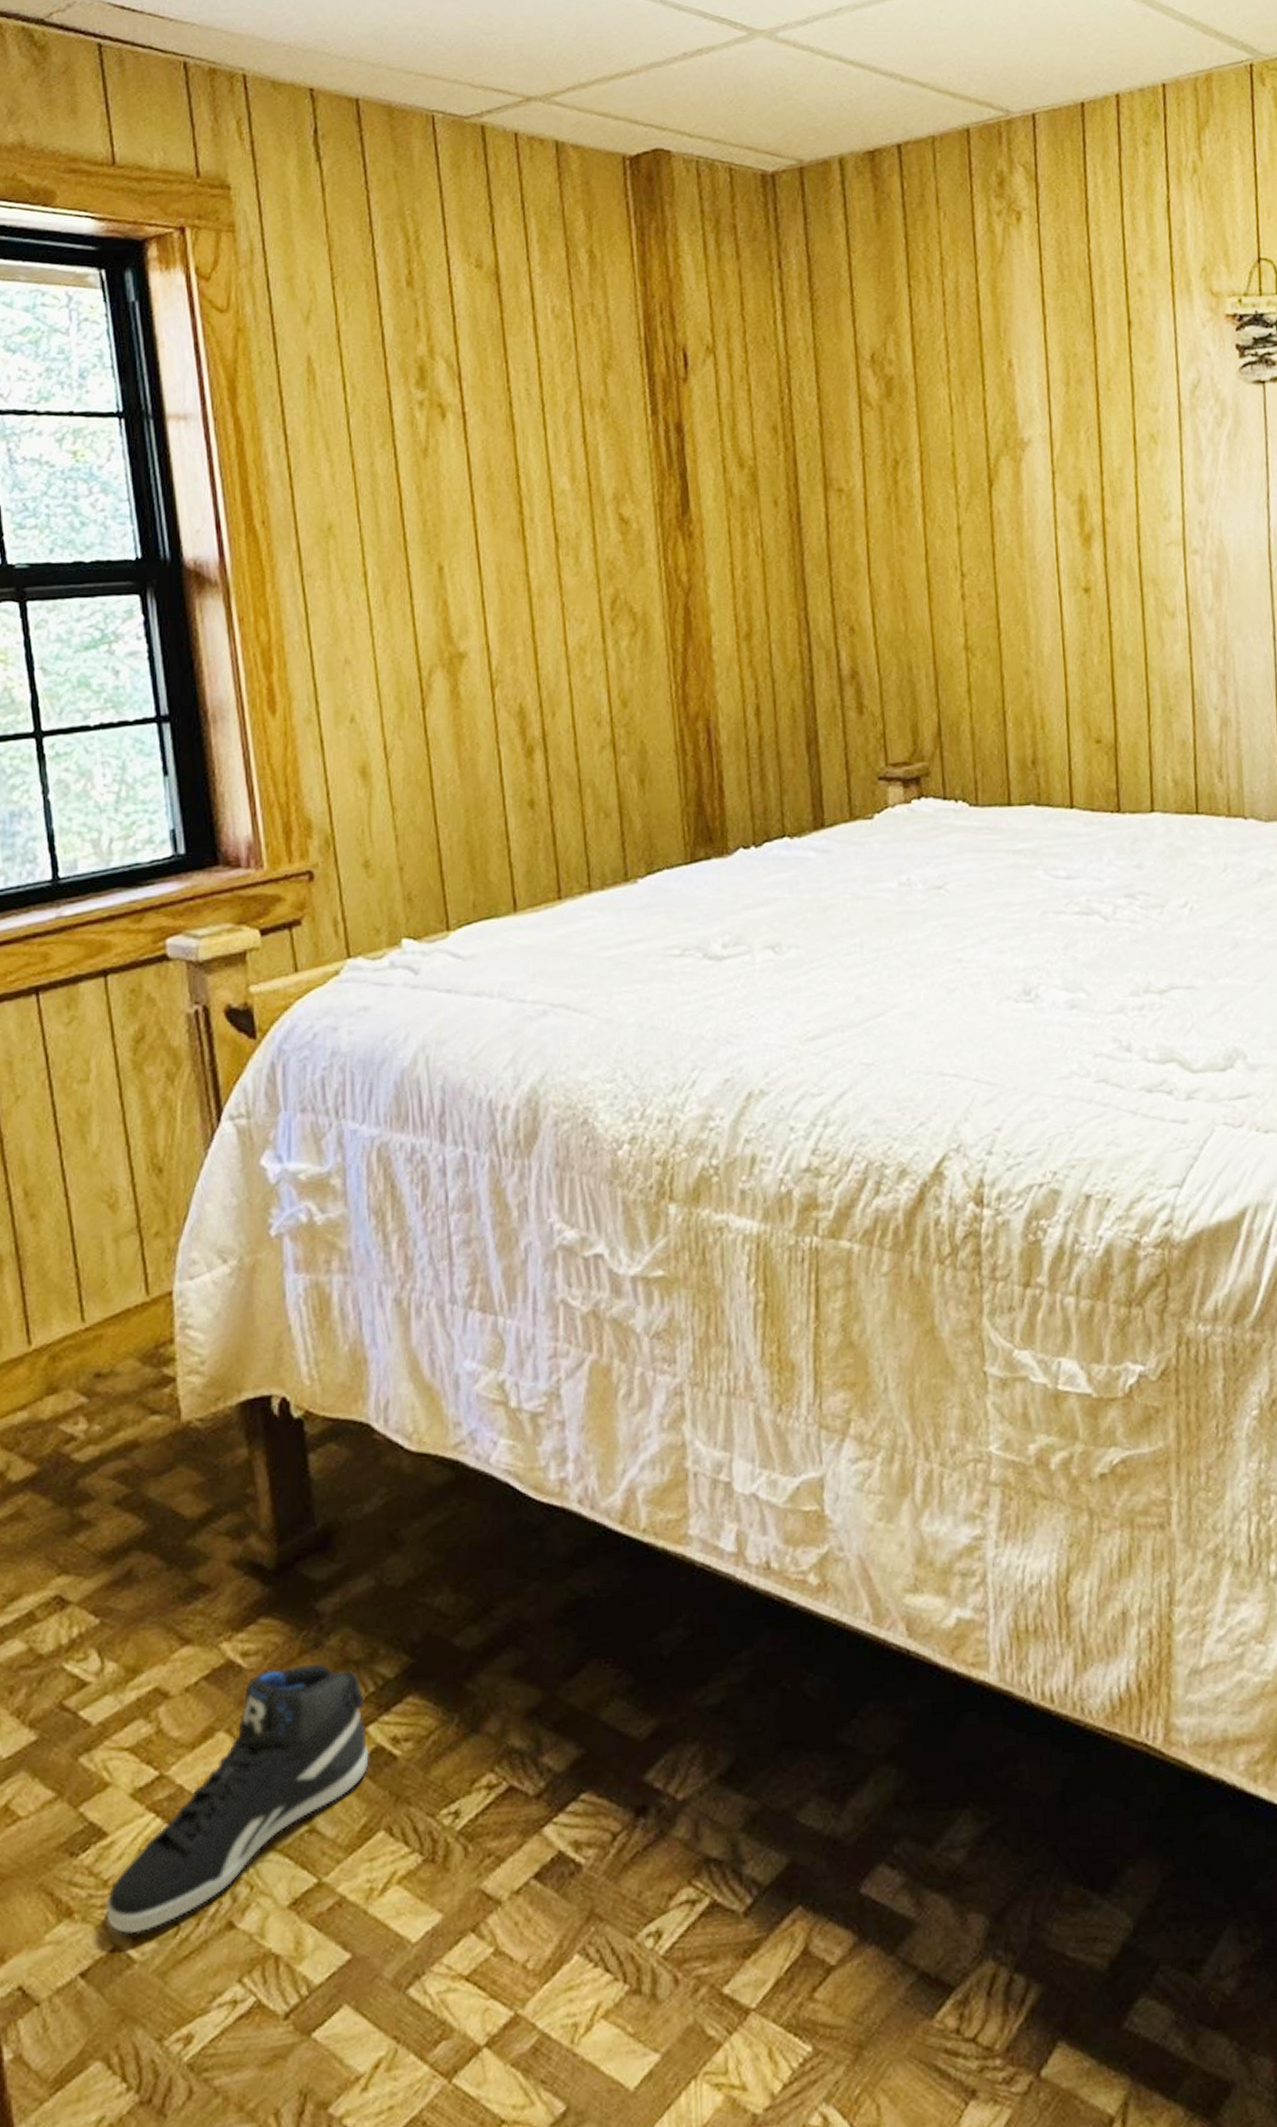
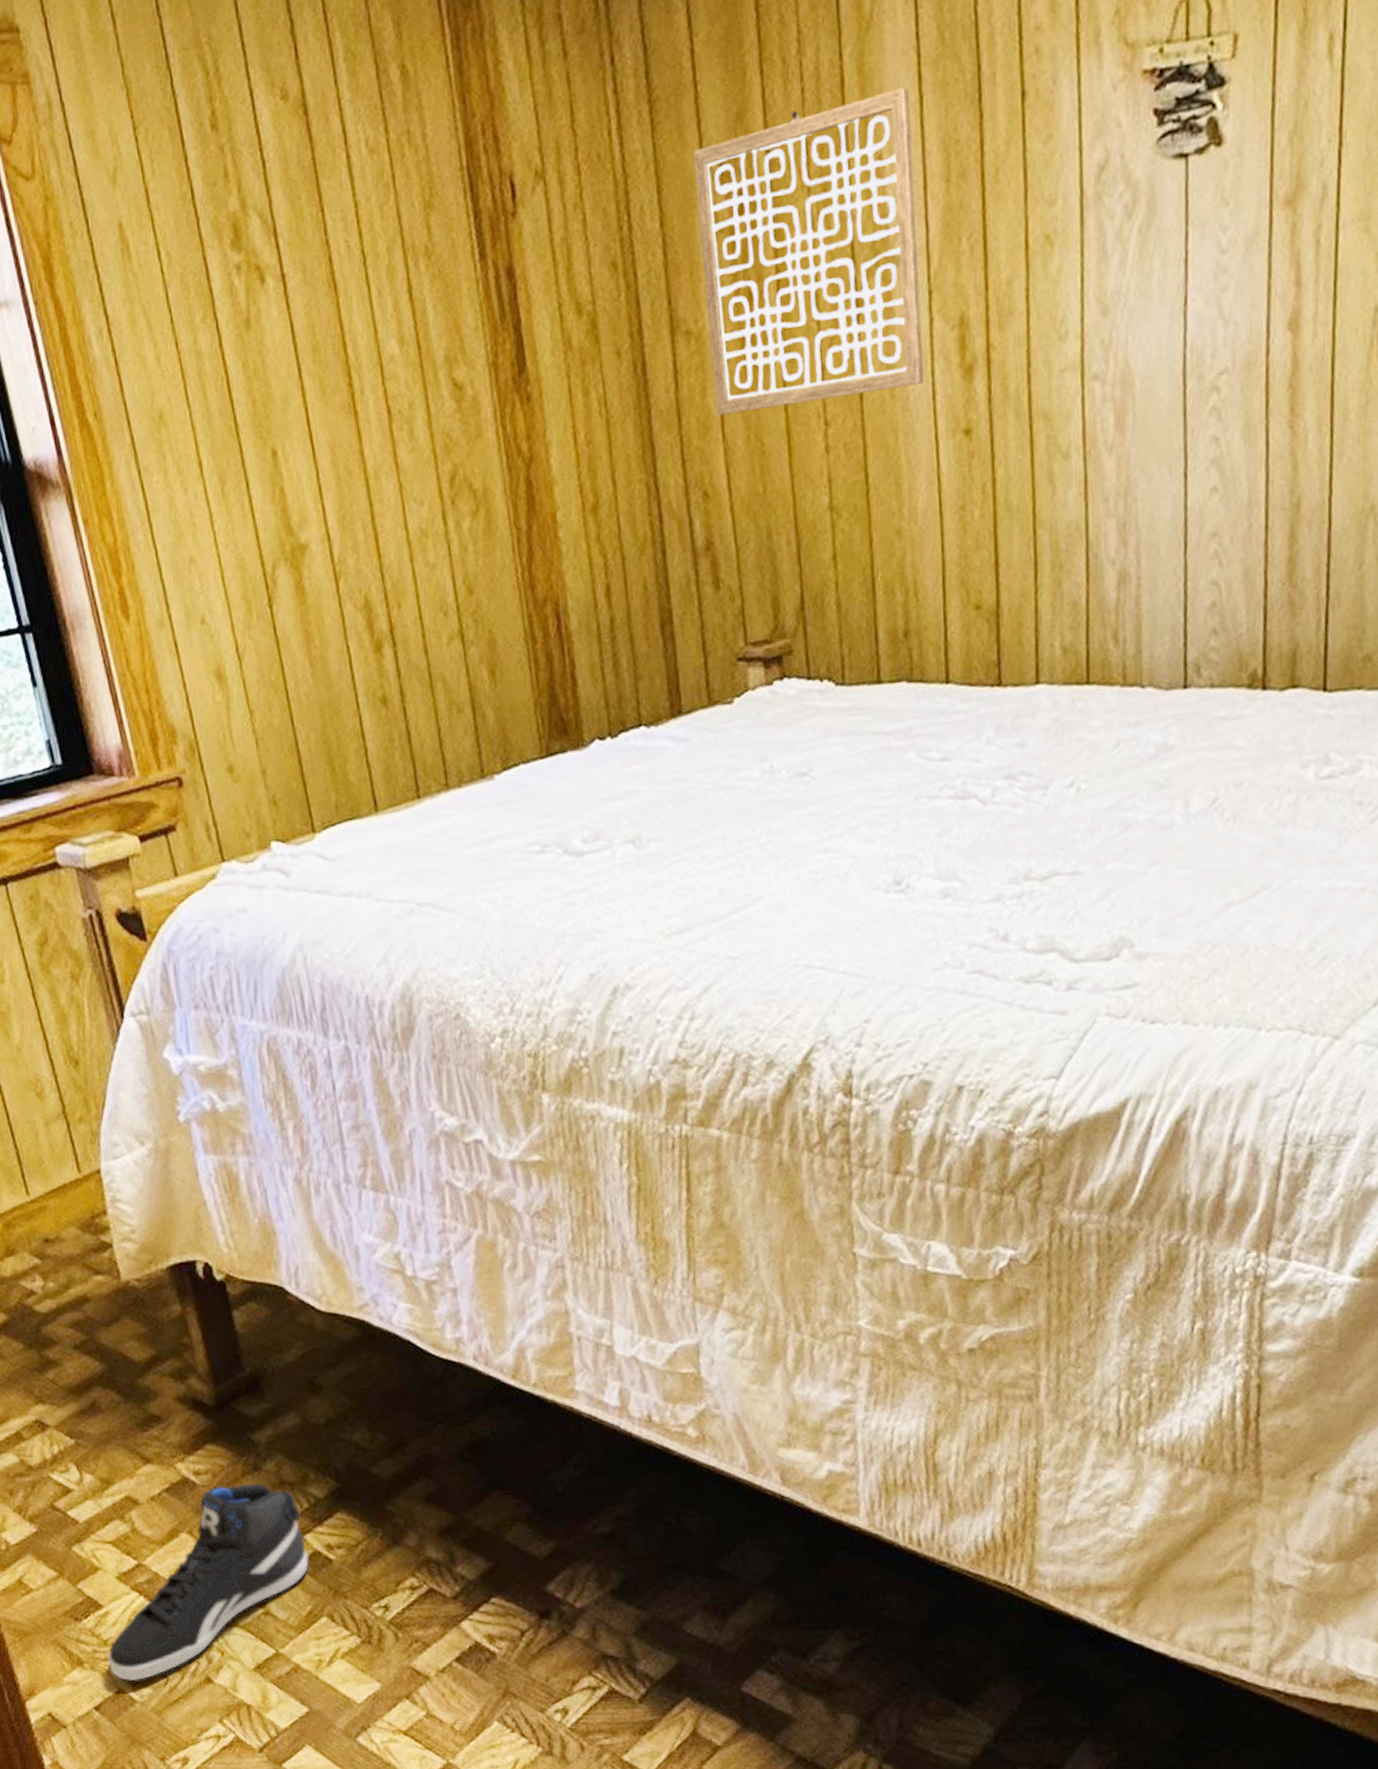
wall art: none [848,309,1048,562] -> present [693,87,924,416]

